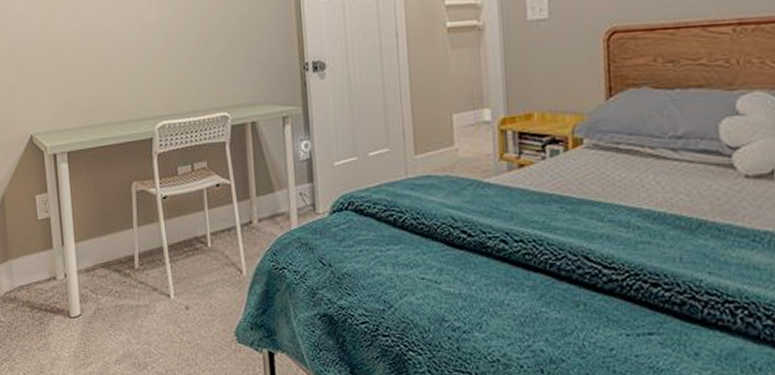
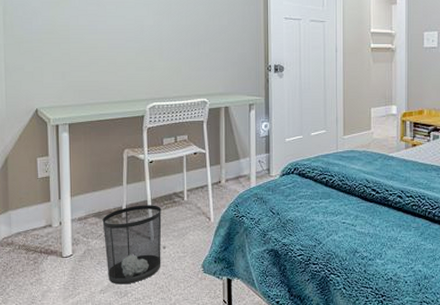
waste bin: none [112,253,185,354] -> present [102,205,162,284]

